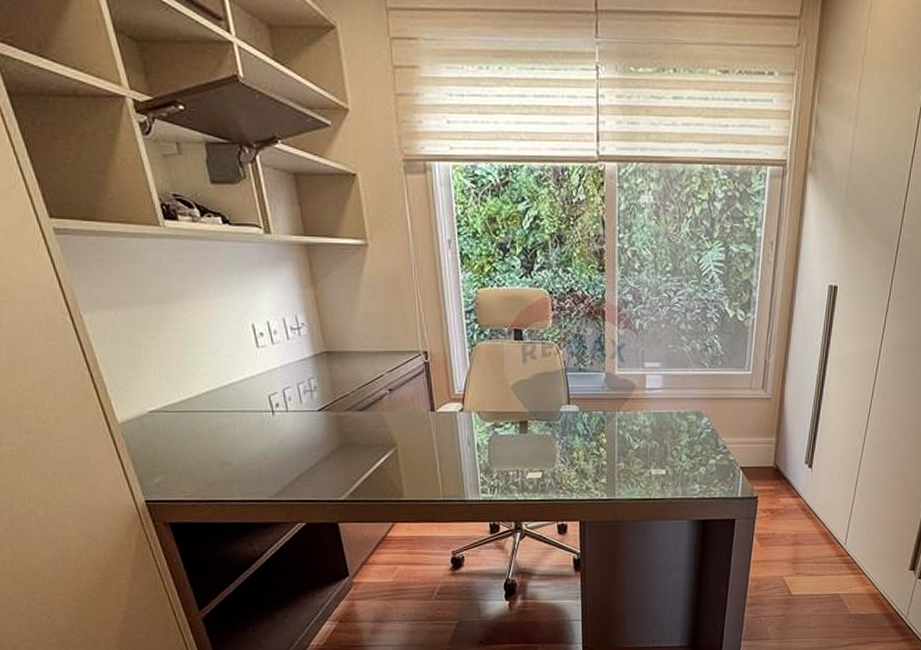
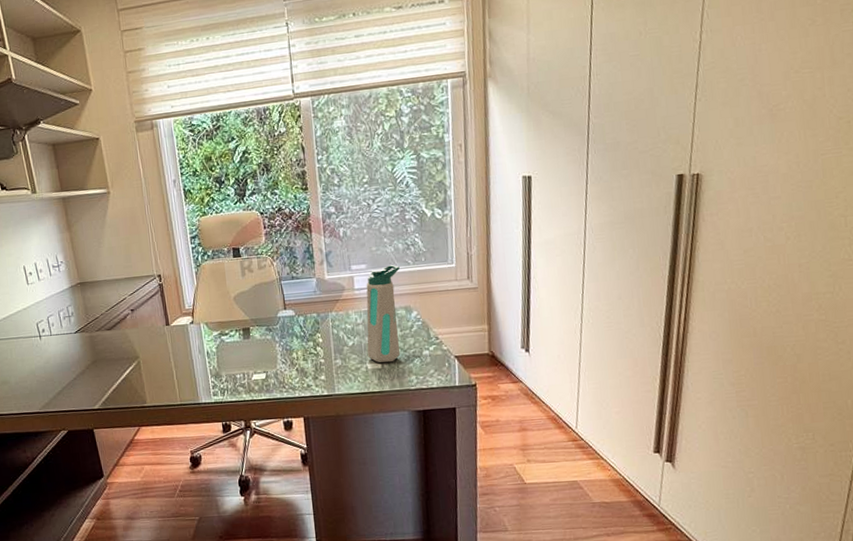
water bottle: none [653,365,695,469] -> present [366,264,401,363]

